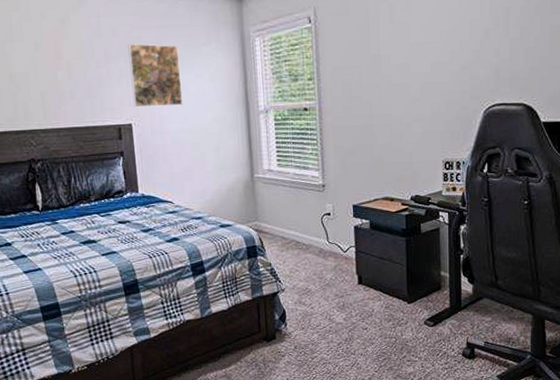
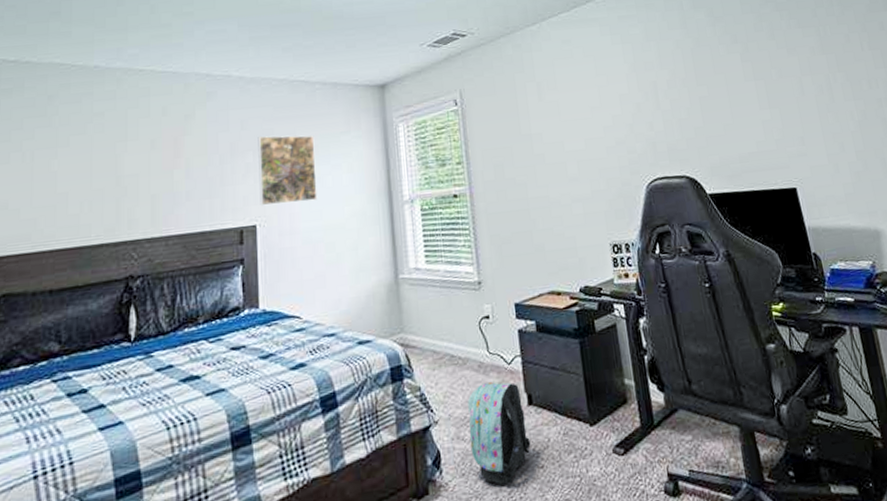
backpack: none [309,264,358,338] -> present [468,381,531,486]

